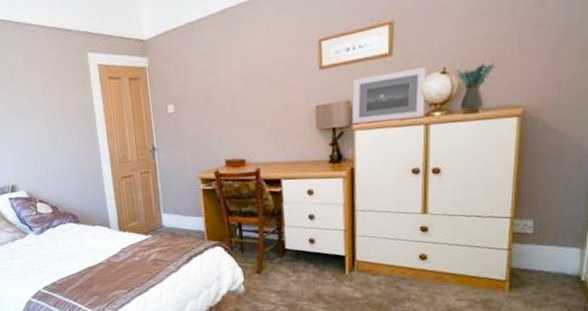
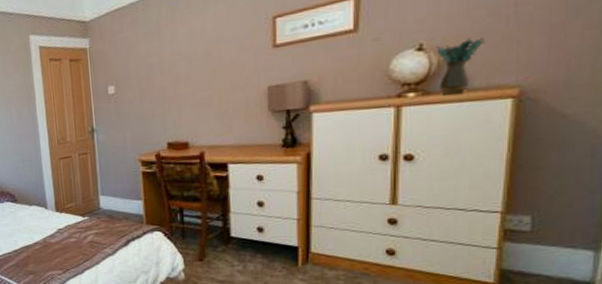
picture frame: present [351,66,427,125] -> none [309,43,399,107]

